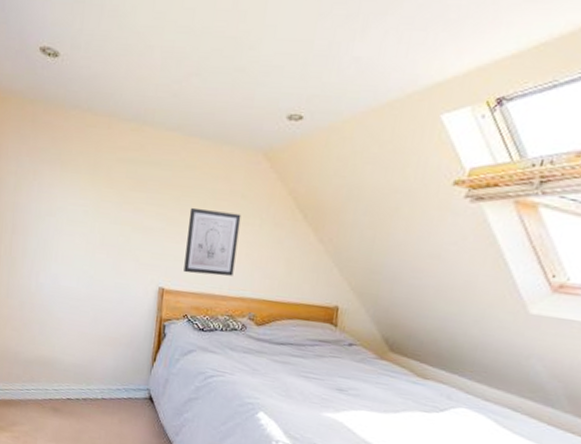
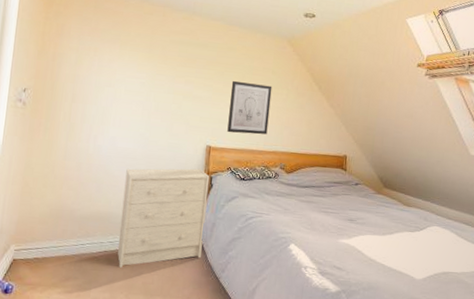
dresser: none [62,310,163,419] -> present [117,168,210,268]

